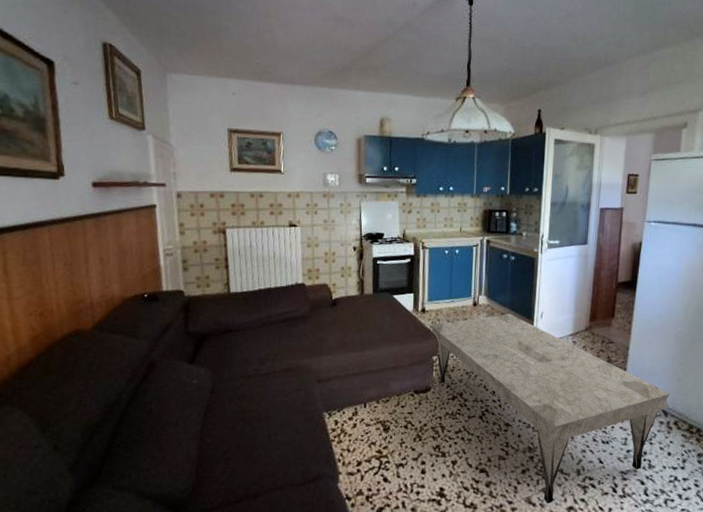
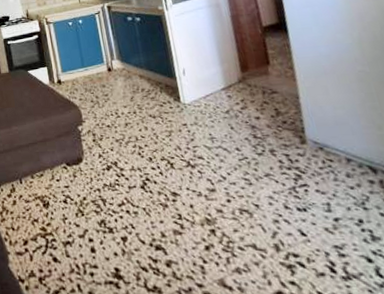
coffee table: present [430,313,671,504] -> none [69,74,376,288]

